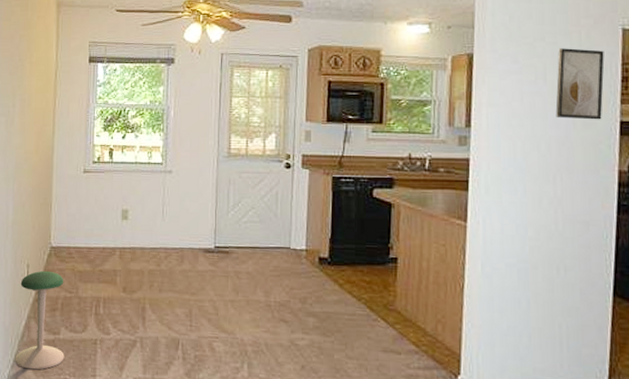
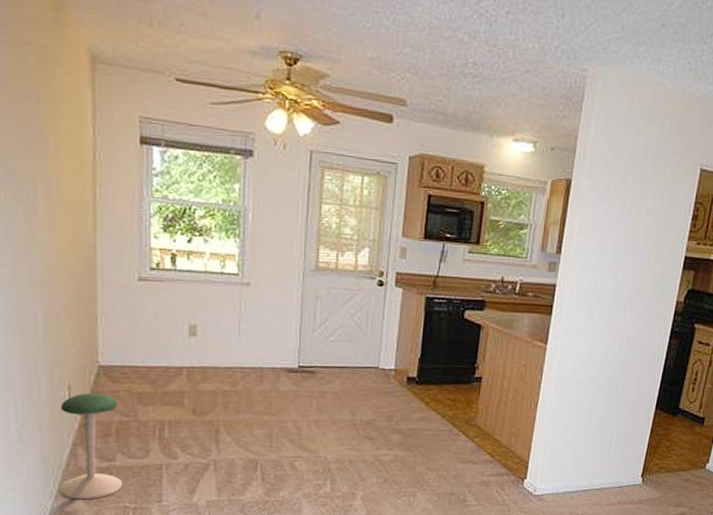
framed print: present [555,48,605,120] -> none [634,182,683,254]

